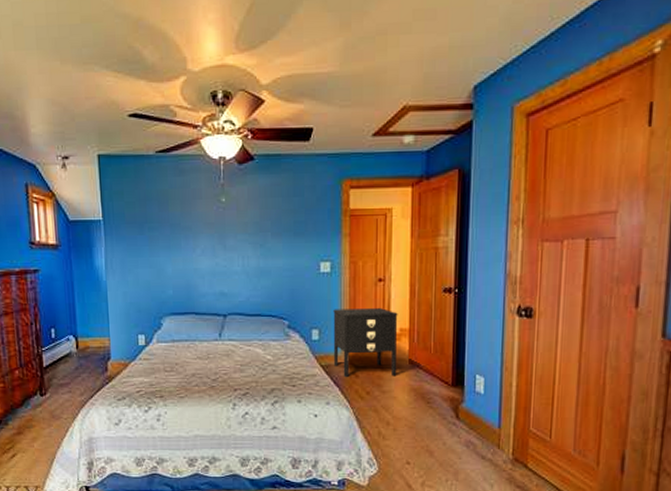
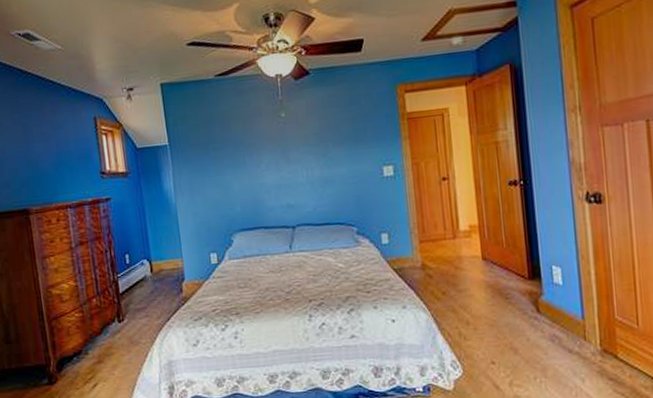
nightstand: present [333,308,398,378] -> none [400,206,471,280]

